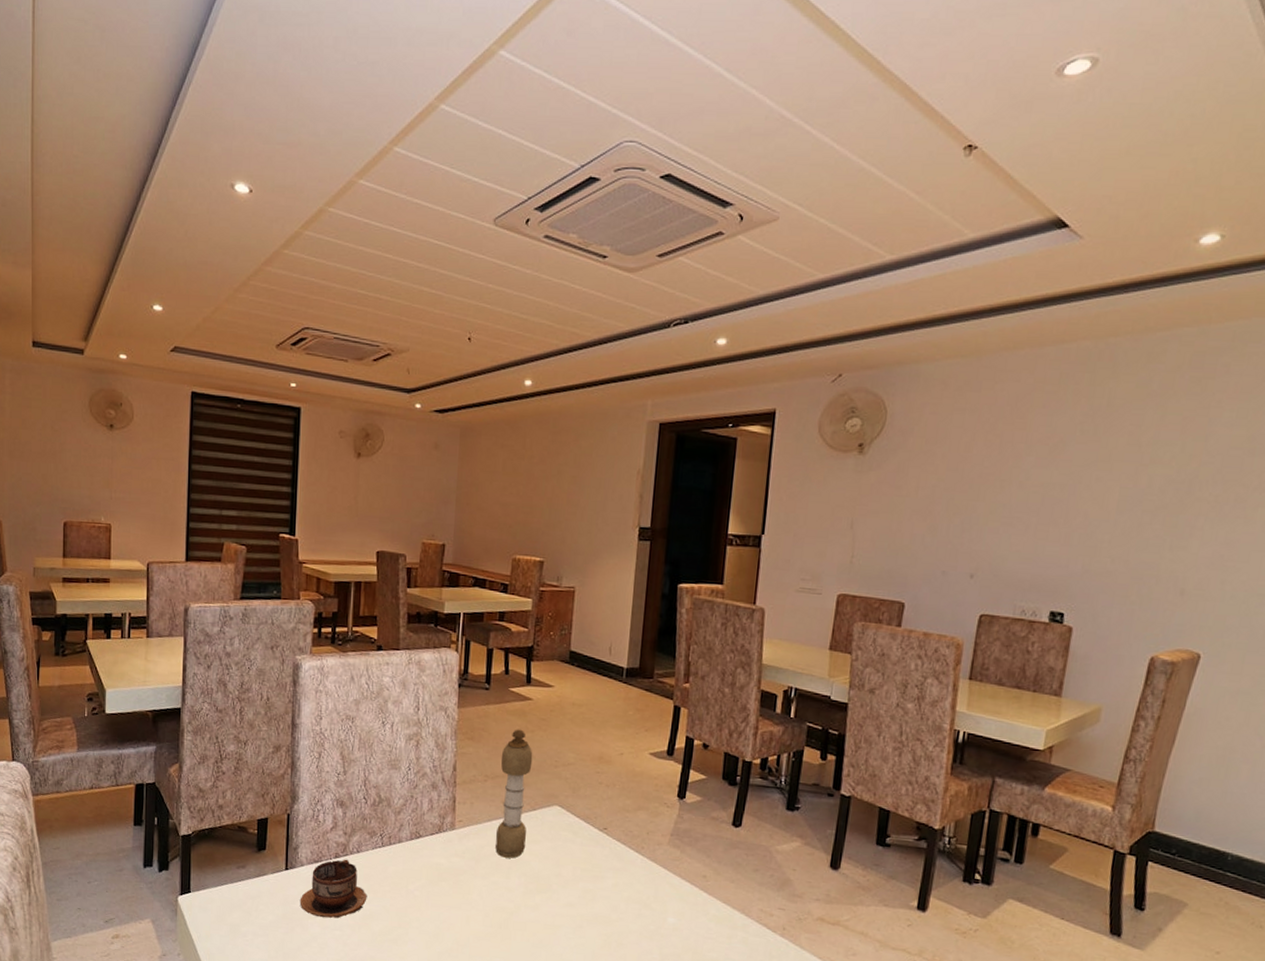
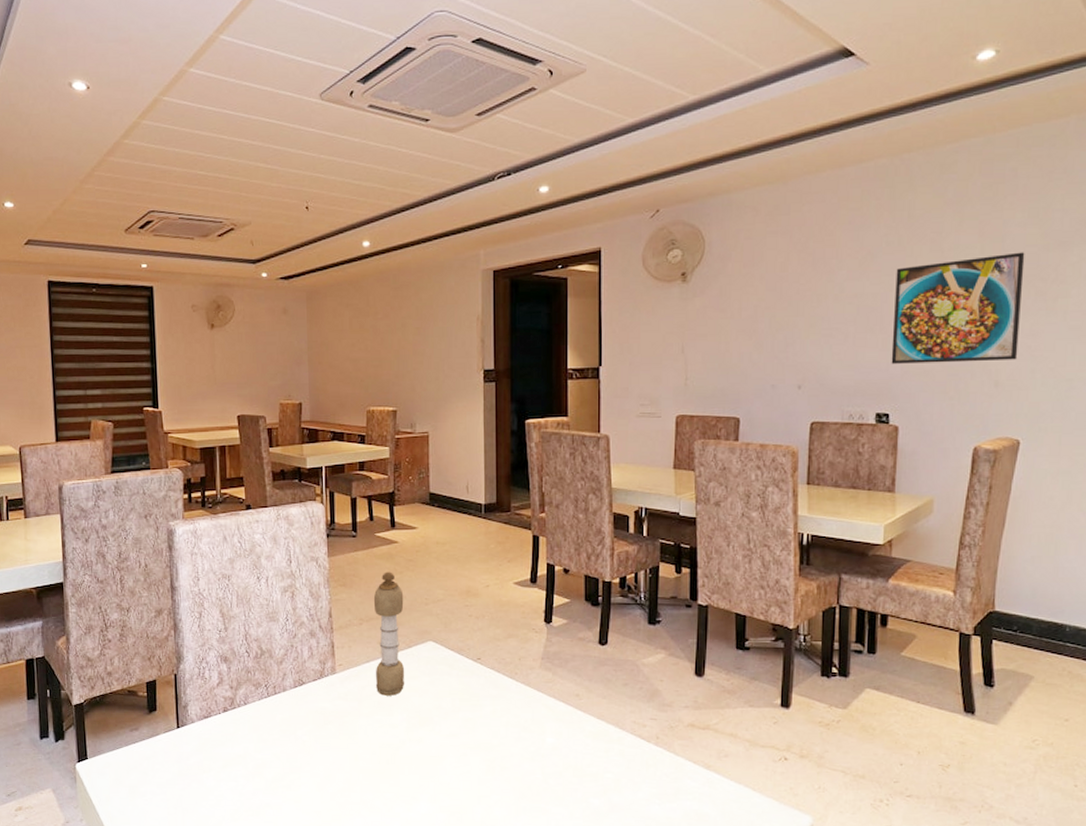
cup: present [299,859,367,919] -> none [193,712,258,771]
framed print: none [1072,454,1229,569] -> present [891,252,1025,364]

